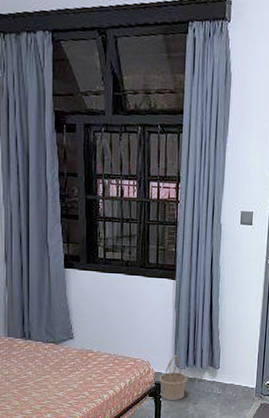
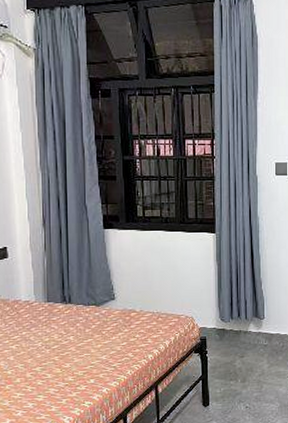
basket: present [159,355,188,400] -> none [204,308,234,355]

